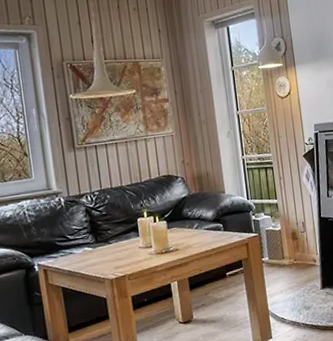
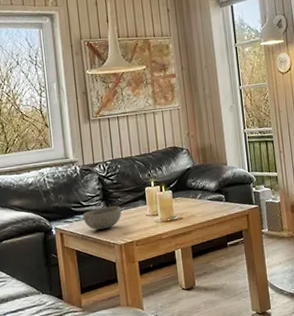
bowl: none [68,238,112,265] -> present [82,206,122,230]

